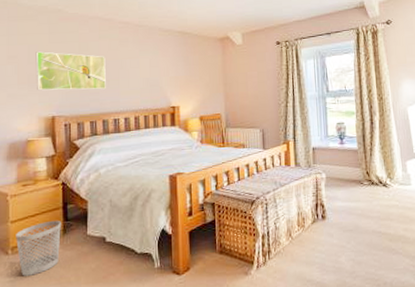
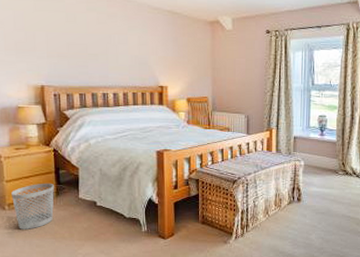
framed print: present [35,51,106,91] -> none [21,18,94,63]

